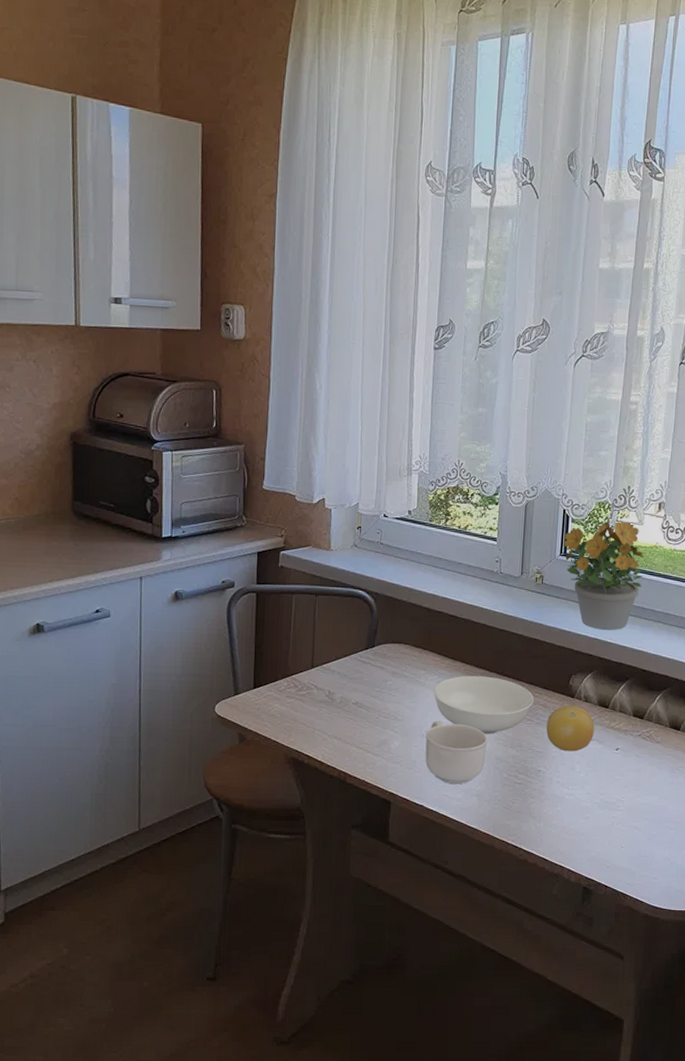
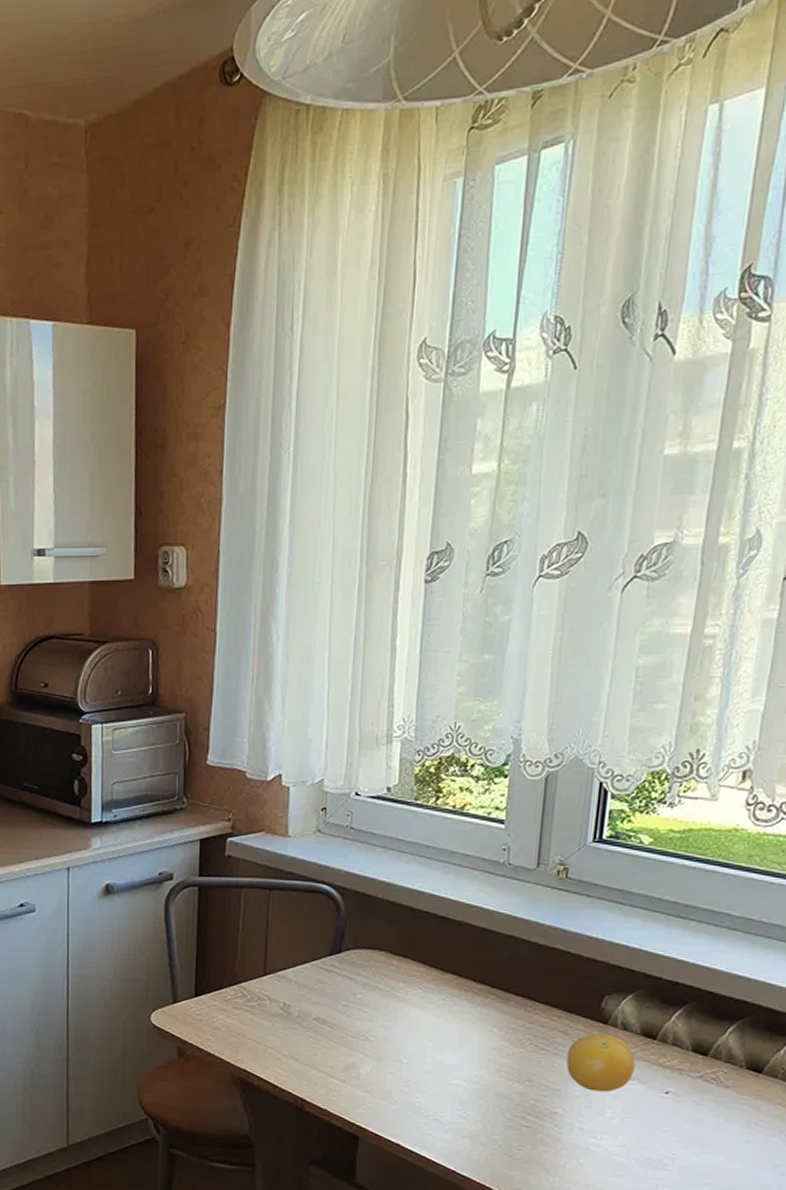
teacup: present [425,720,488,785] -> none [403,1043,487,1123]
bowl: present [433,675,535,734] -> none [415,990,552,1065]
flowerpot: present [564,519,644,631] -> none [599,794,718,940]

